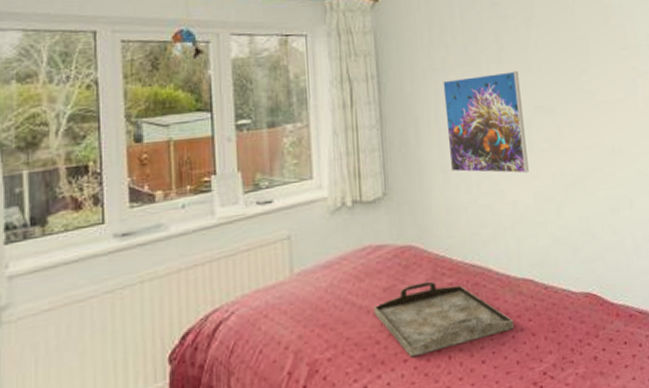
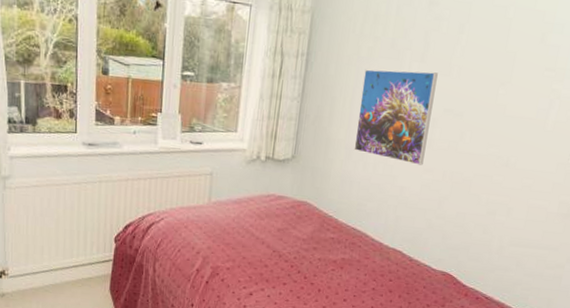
serving tray: present [373,281,515,358] -> none [267,231,377,284]

